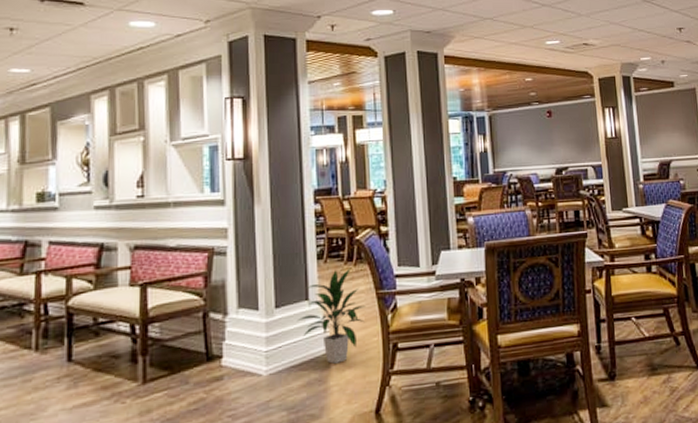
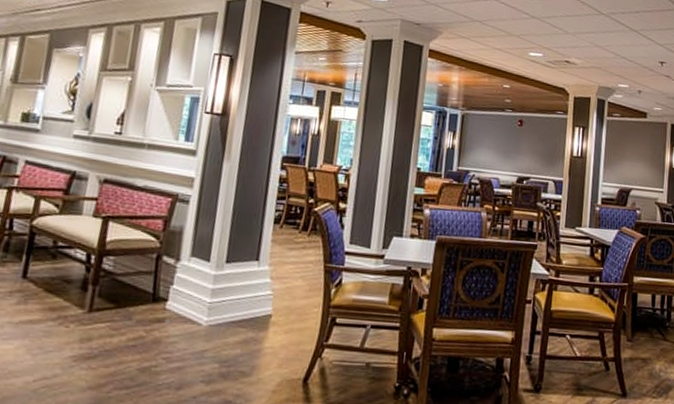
indoor plant: present [297,267,366,364] -> none [244,237,312,327]

